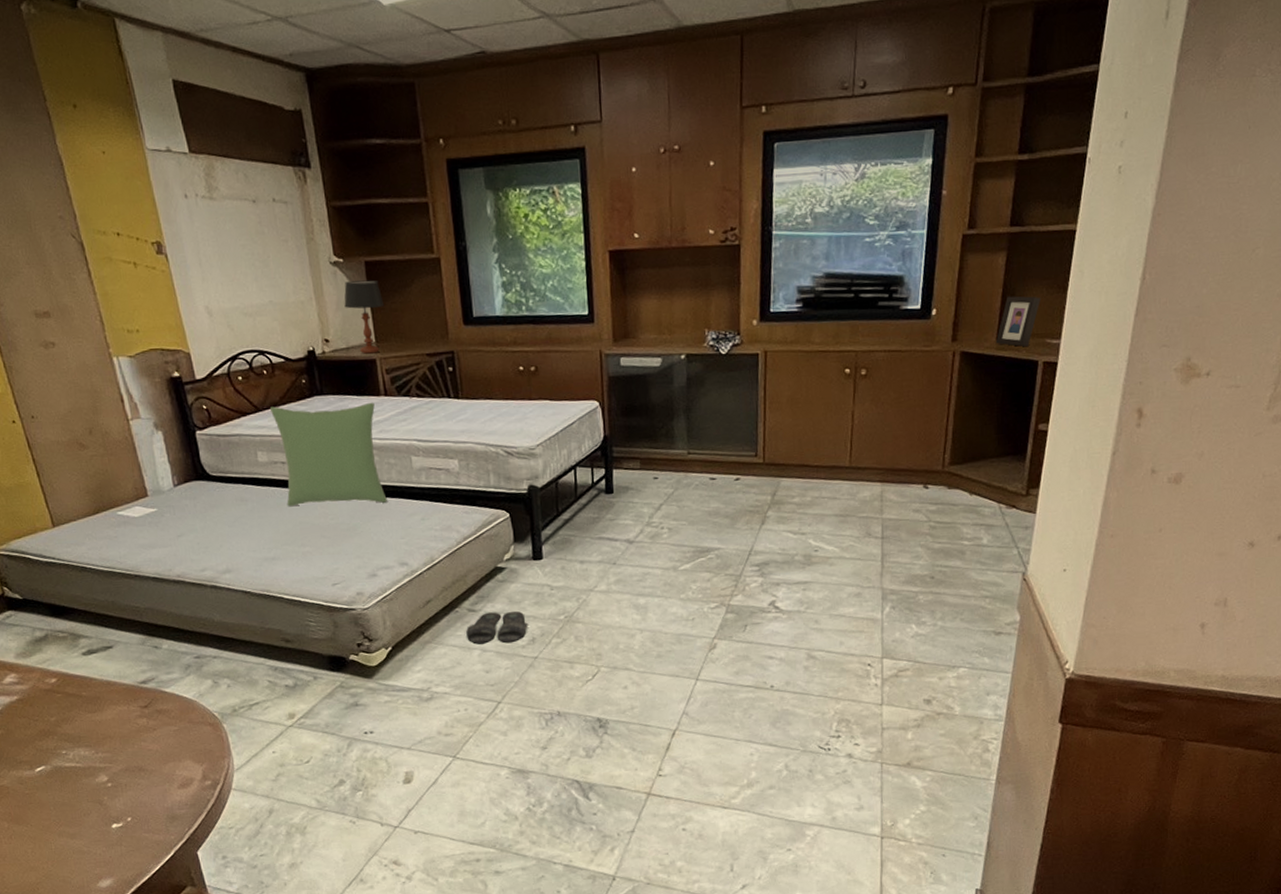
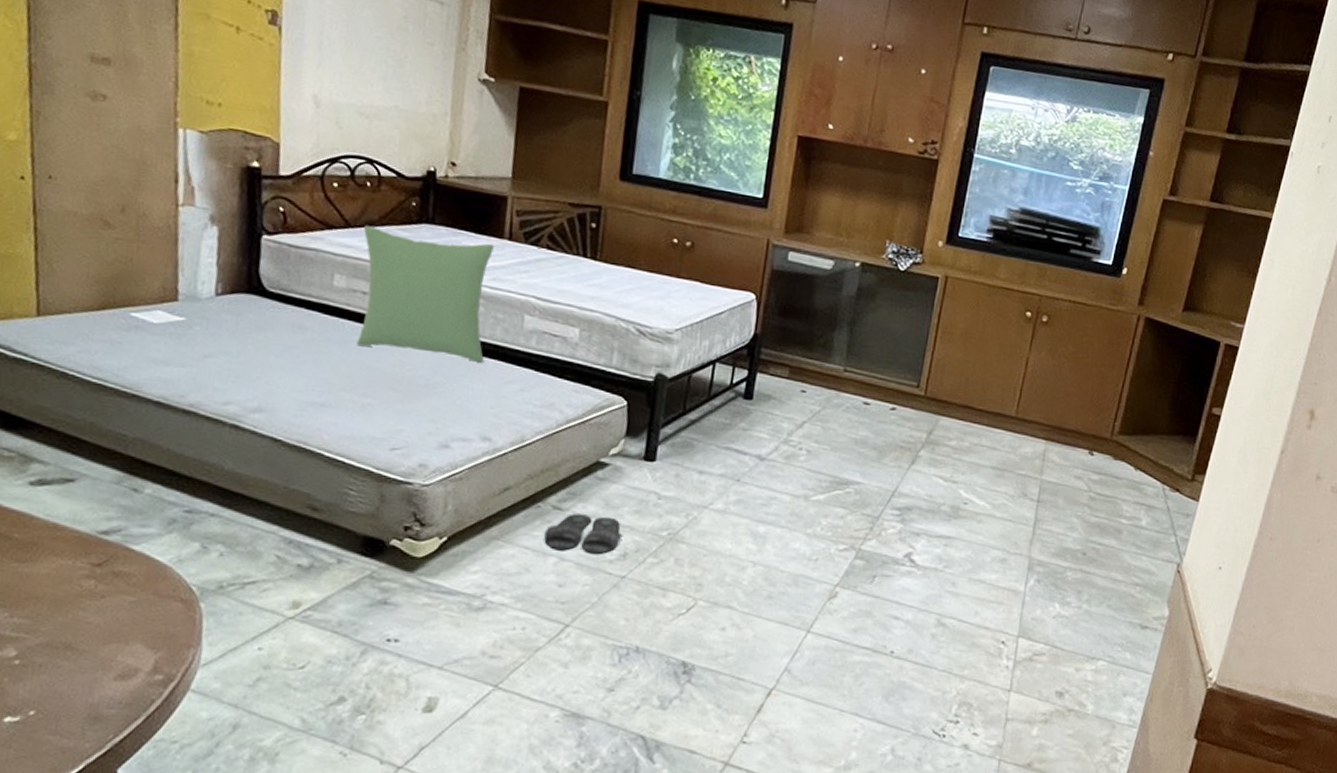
table lamp: present [344,280,385,354] -> none [484,104,532,191]
picture frame: present [995,296,1042,347] -> none [1181,270,1231,326]

